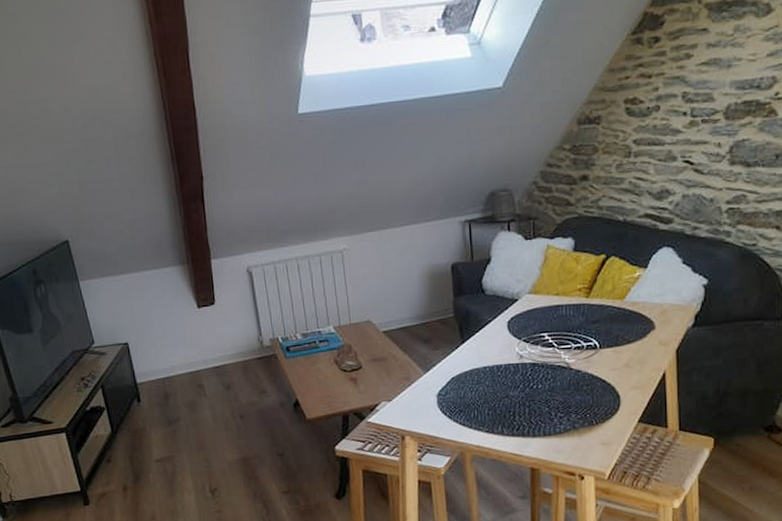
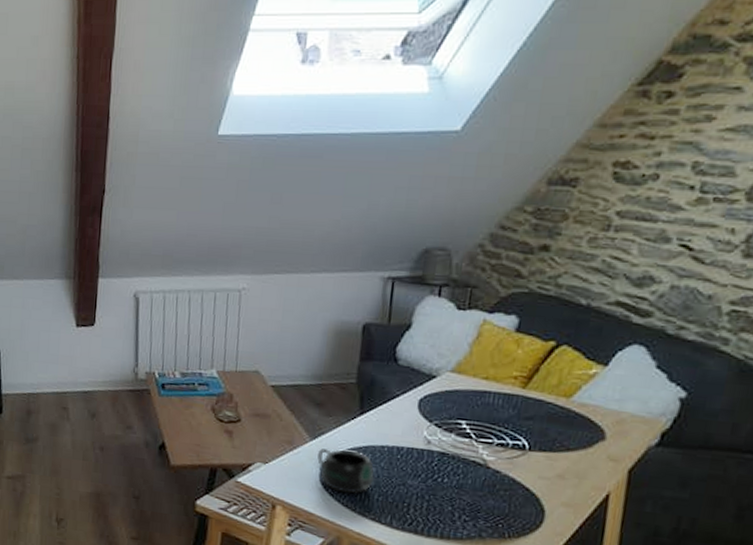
mug: none [433,375,482,413] -> present [317,448,374,494]

